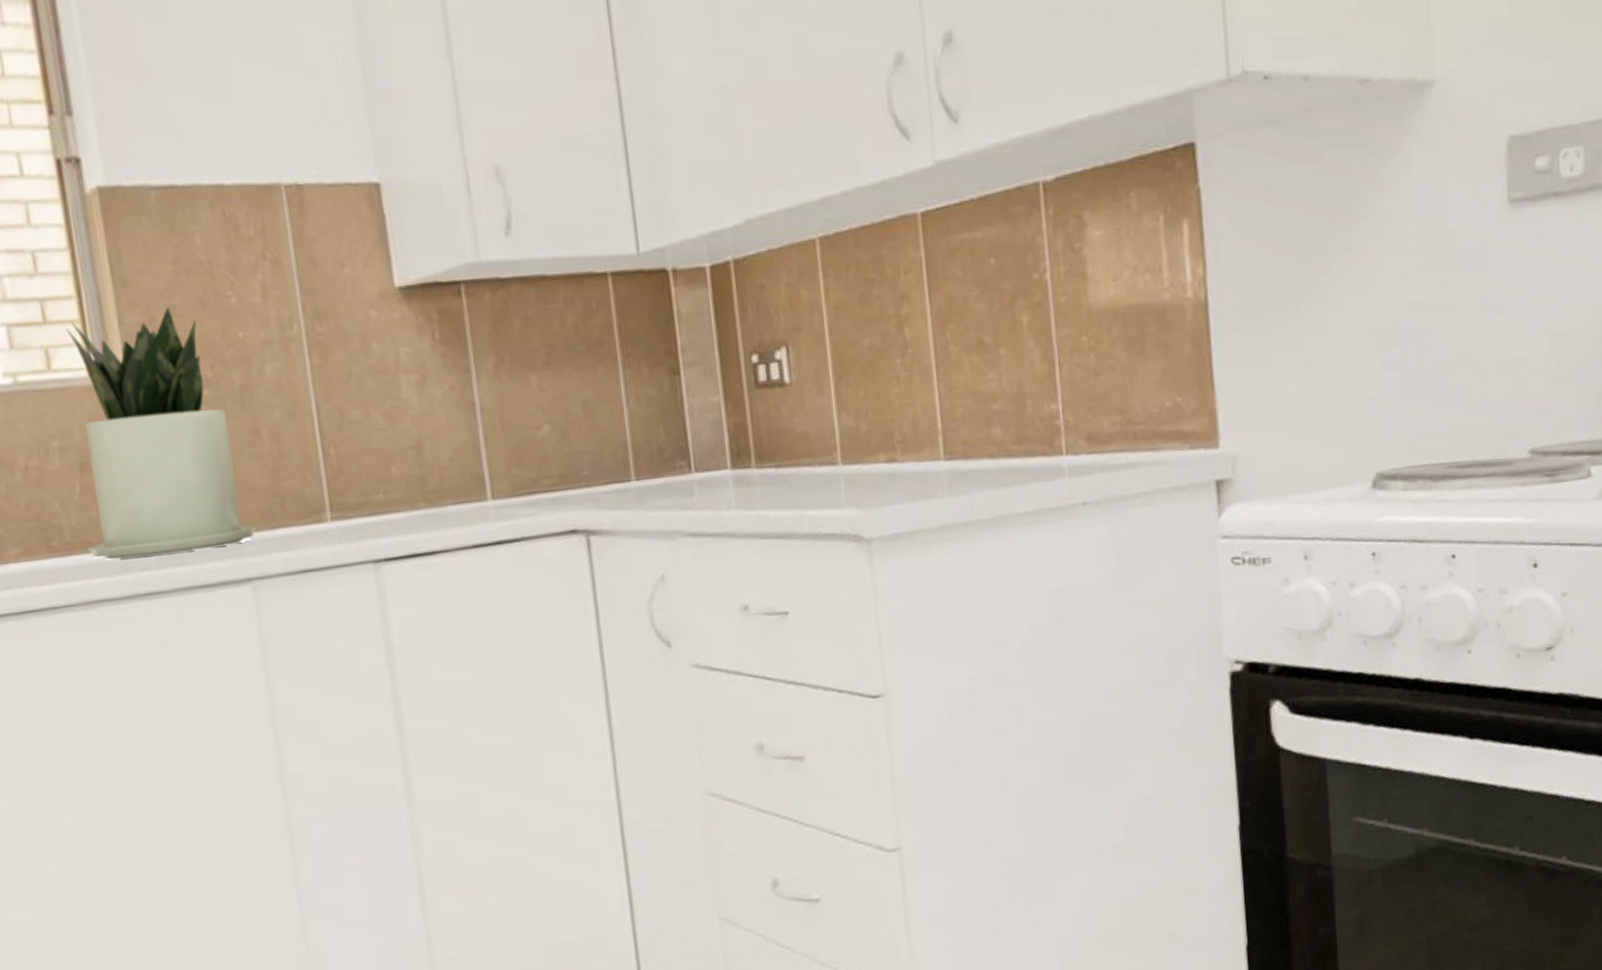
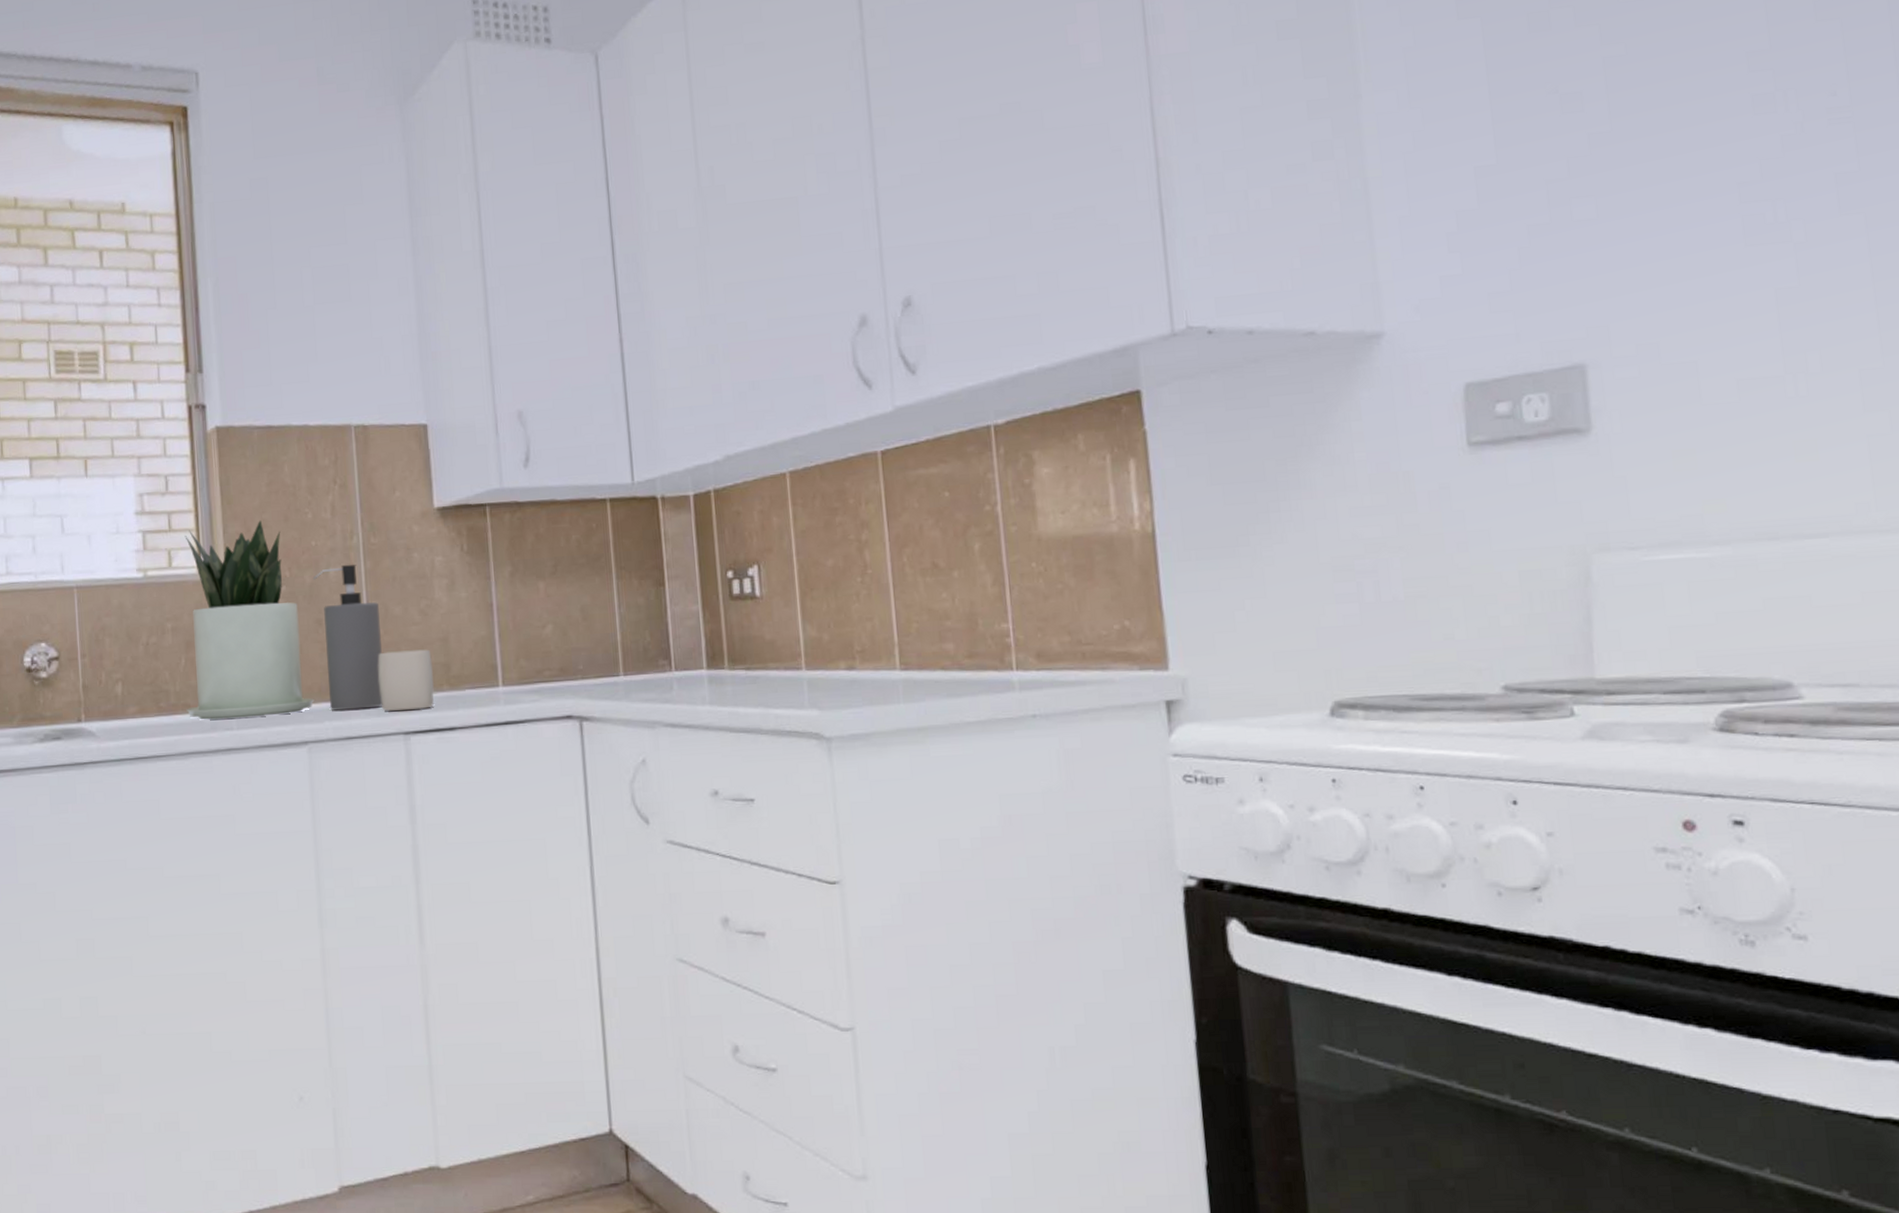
soap dispenser: none [243,359,345,539] -> present [312,564,383,711]
mug: none [334,459,409,537] -> present [377,649,435,711]

